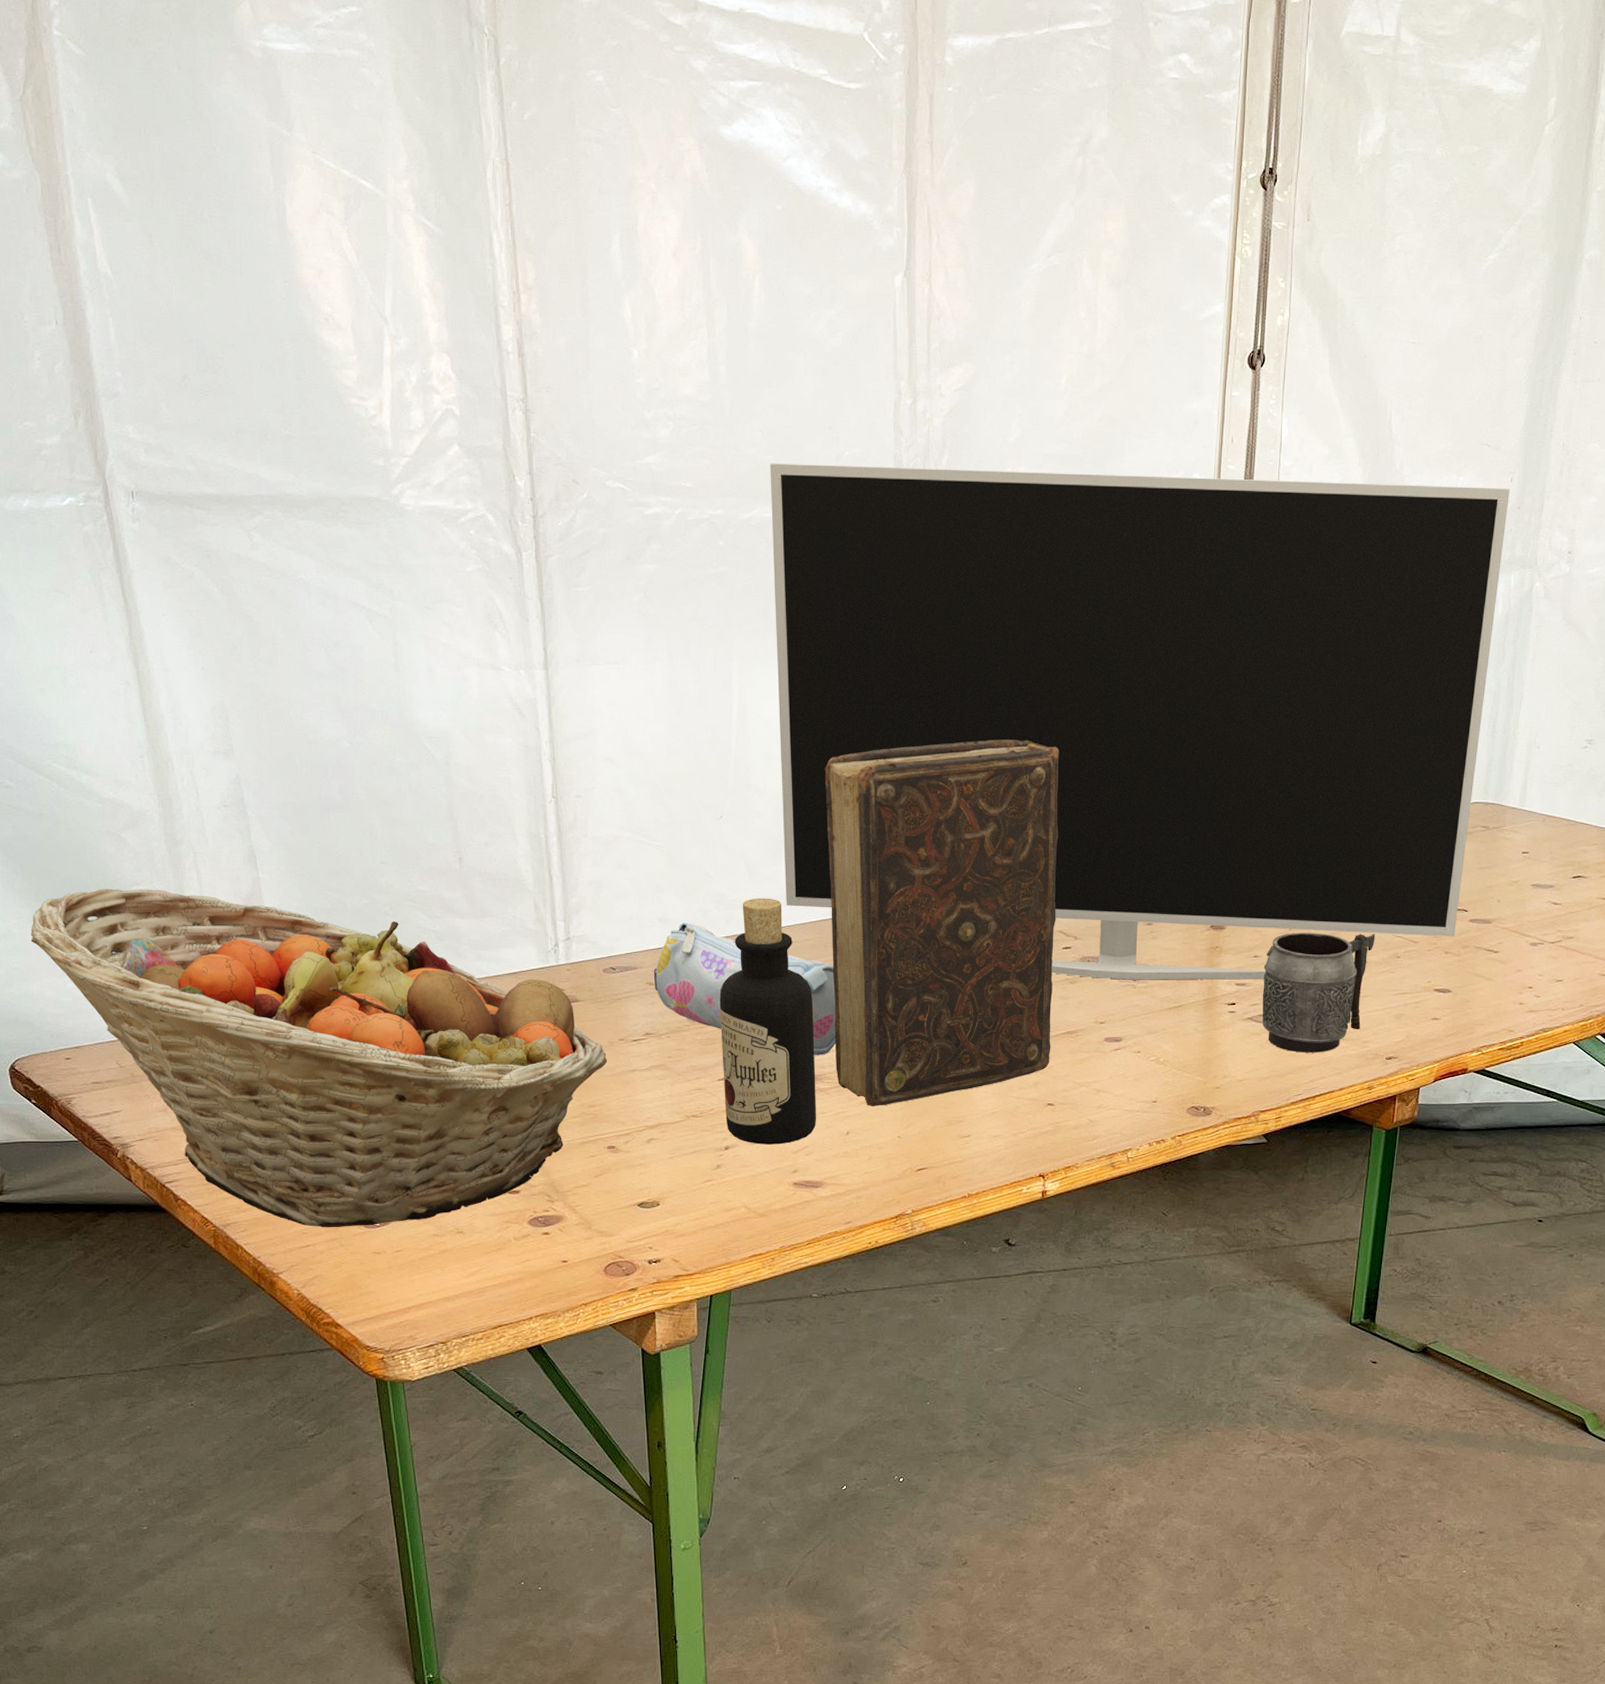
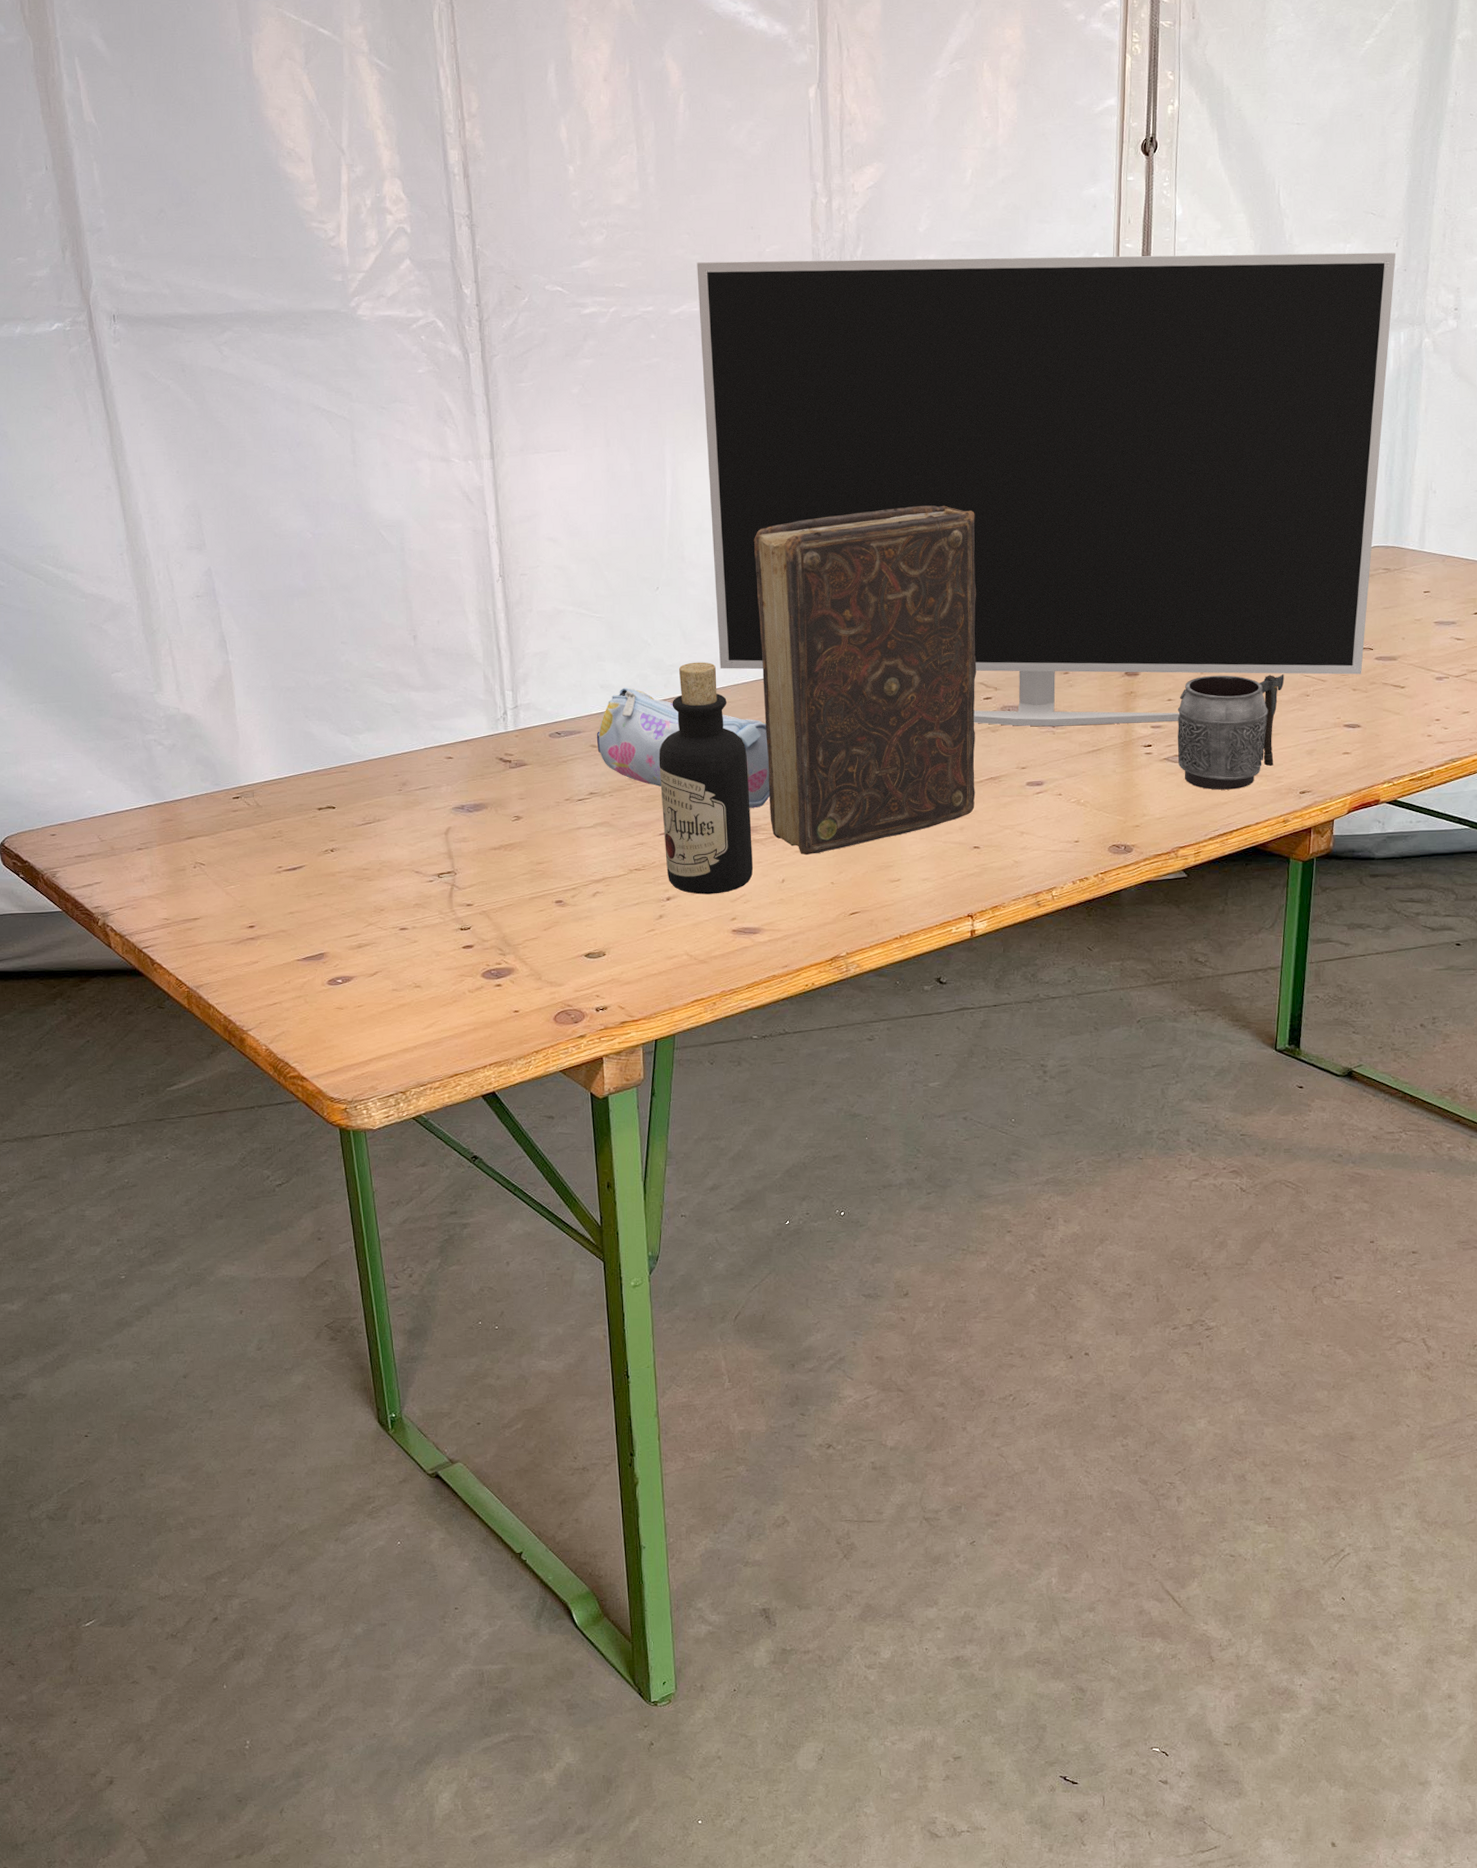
fruit basket: present [30,888,608,1228] -> none [19,675,555,986]

